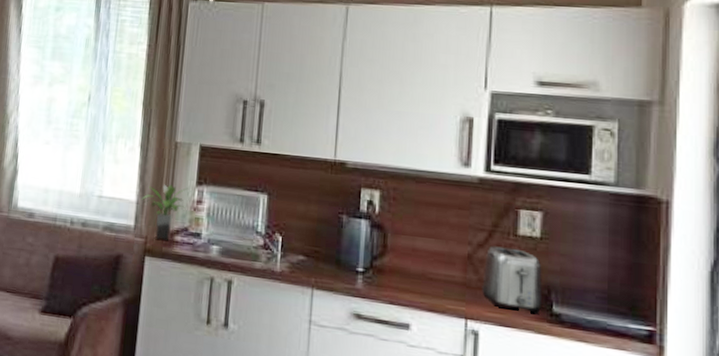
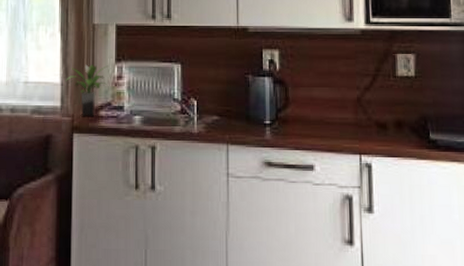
toaster: present [482,246,543,315] -> none [371,88,421,143]

